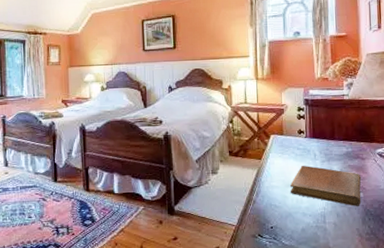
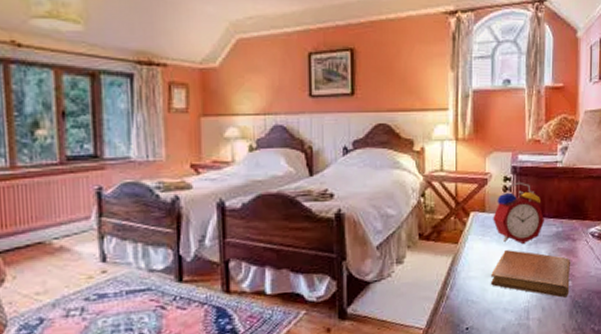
alarm clock: none [290,111,336,161] -> present [493,181,545,244]

